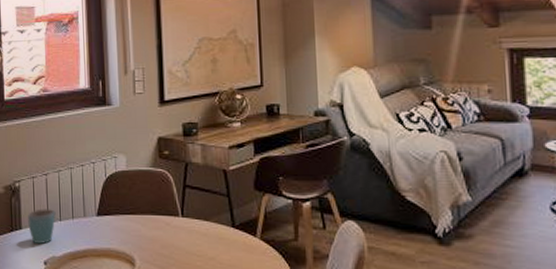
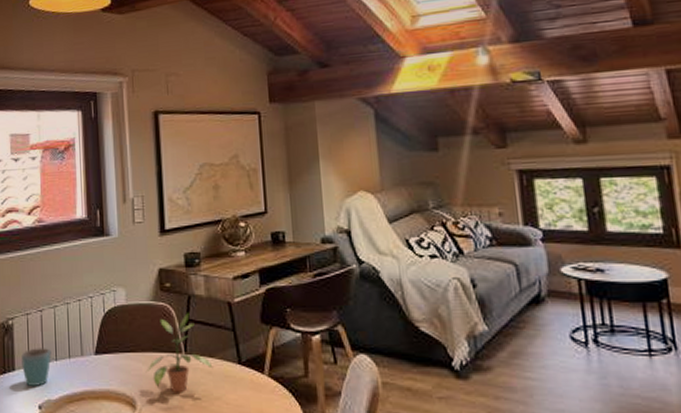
potted plant: none [144,179,208,253] -> present [145,313,213,393]

